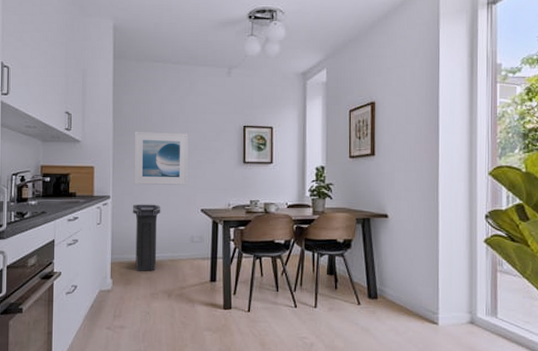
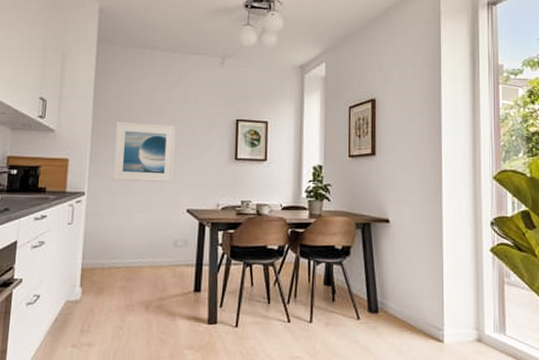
trash can: present [133,204,161,271] -> none [109,202,142,279]

